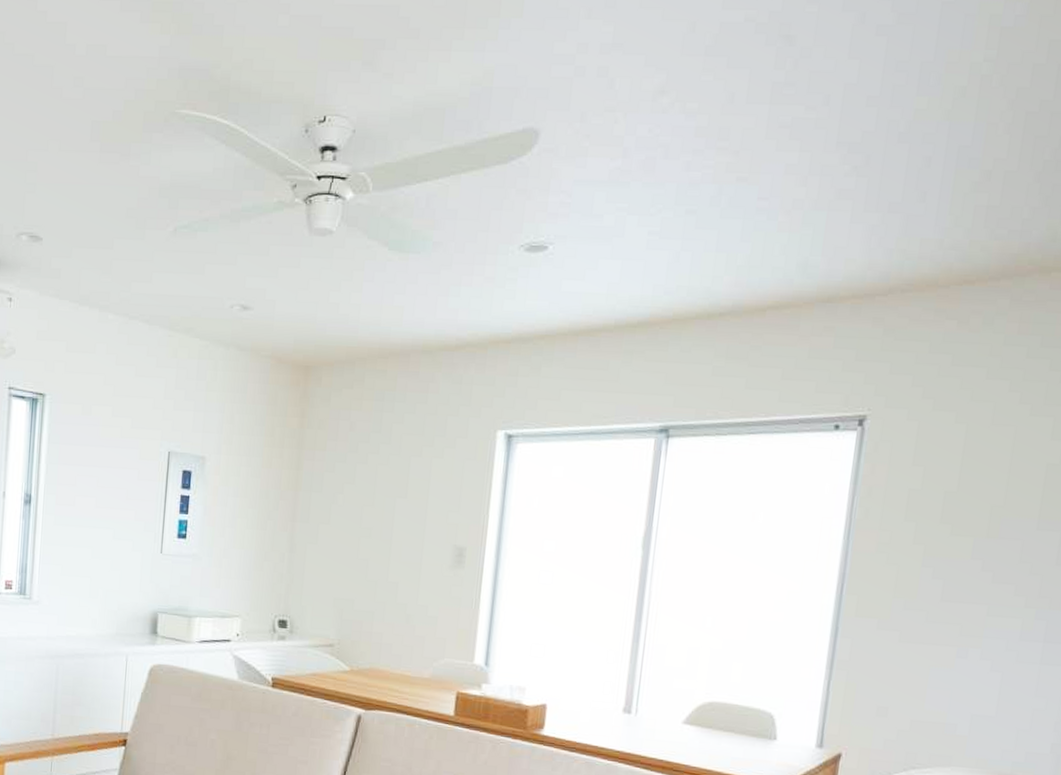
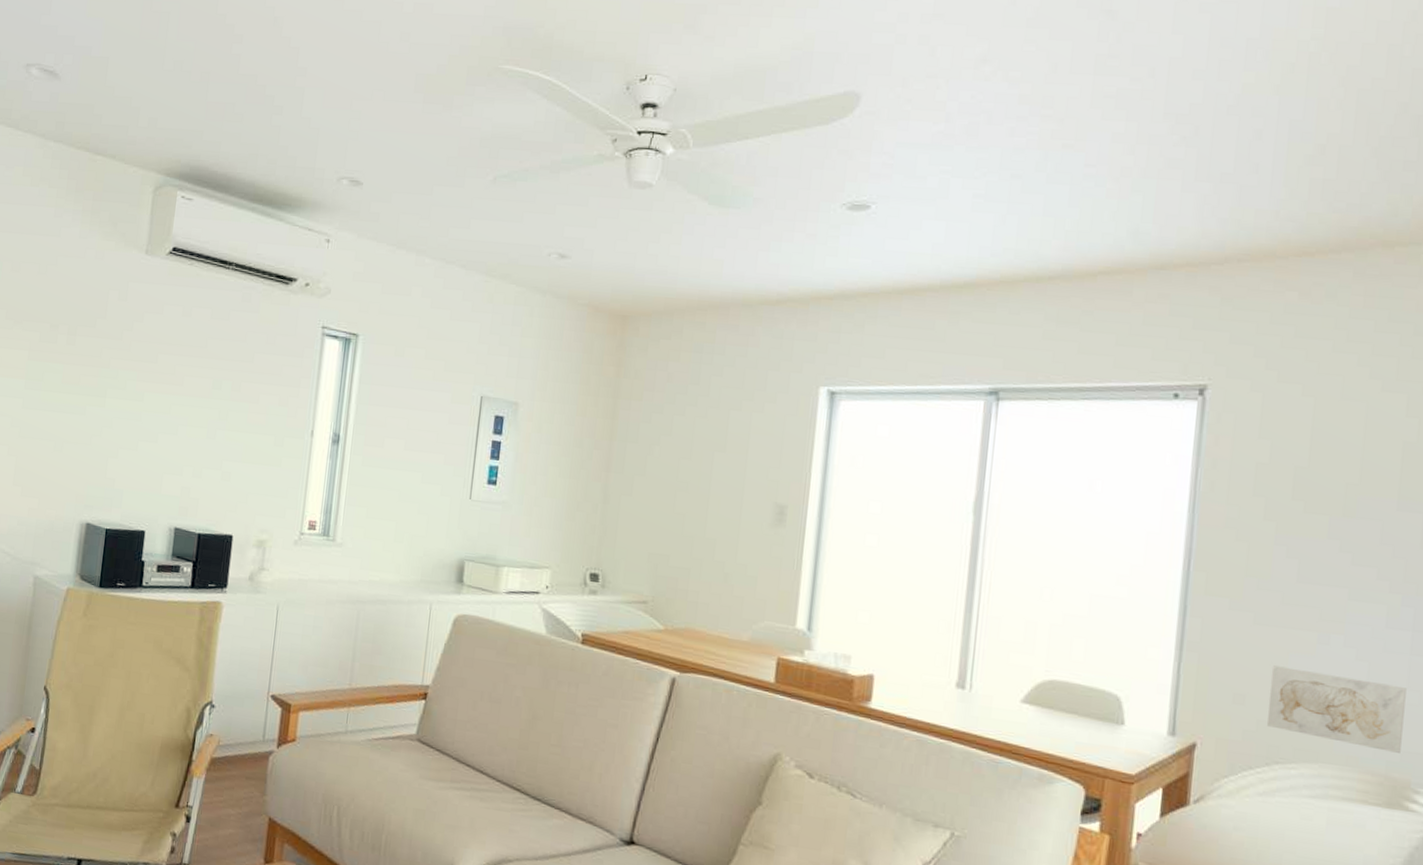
wall art: none [906,679,1035,754] -> present [1266,665,1406,753]

